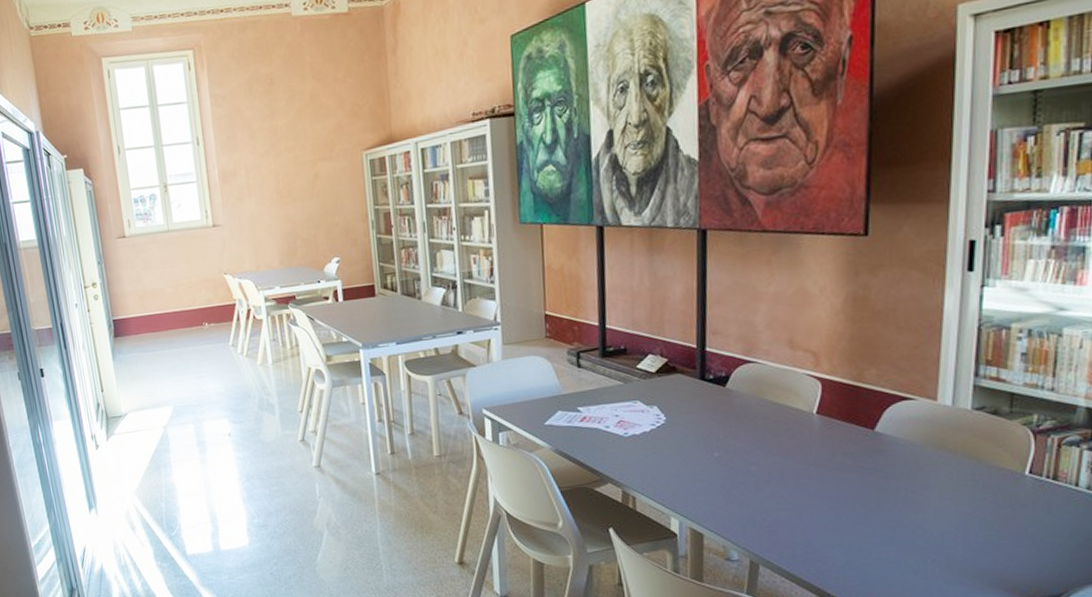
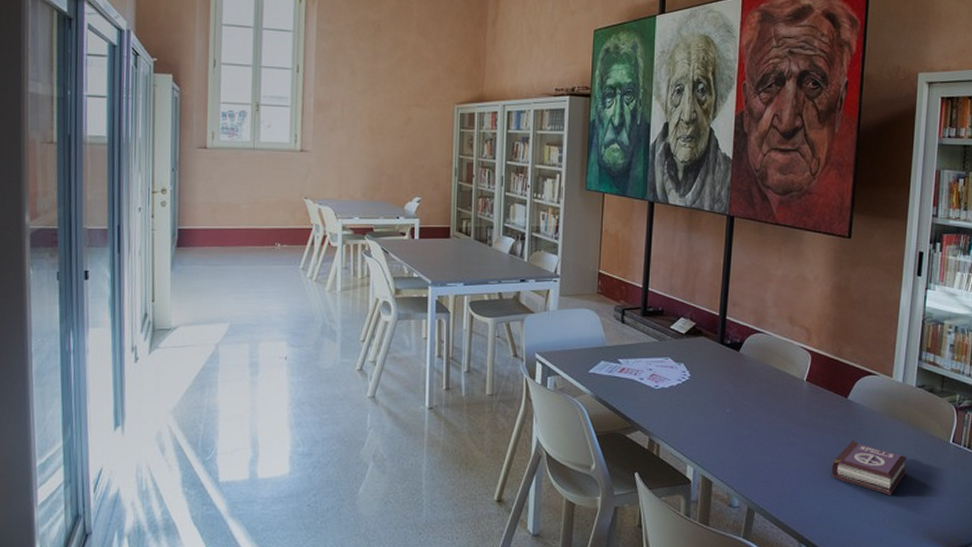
book: none [858,478,963,541] -> present [832,440,907,495]

